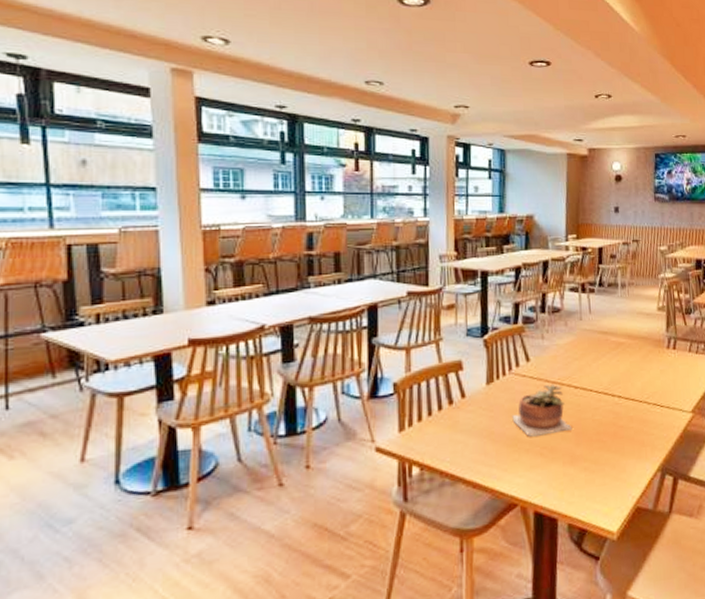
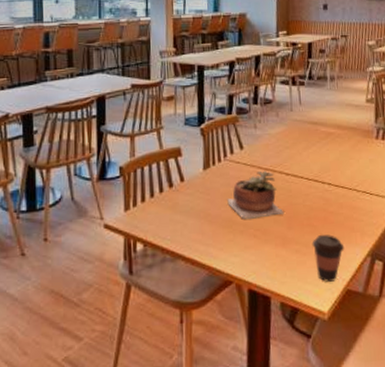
coffee cup: none [601,450,635,500] -> present [312,235,345,282]

